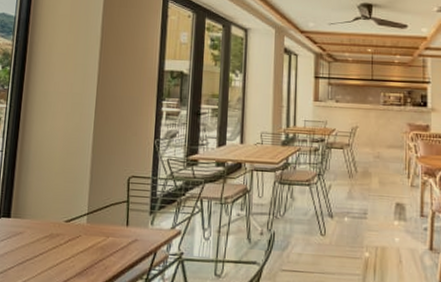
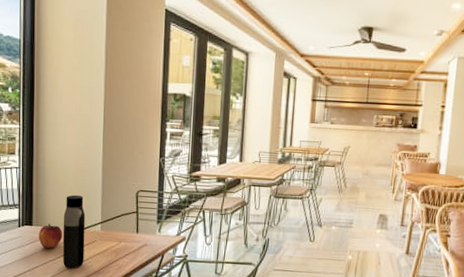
fruit: none [16,216,44,245] -> present [38,224,63,248]
water bottle: none [41,181,71,270] -> present [62,195,86,269]

